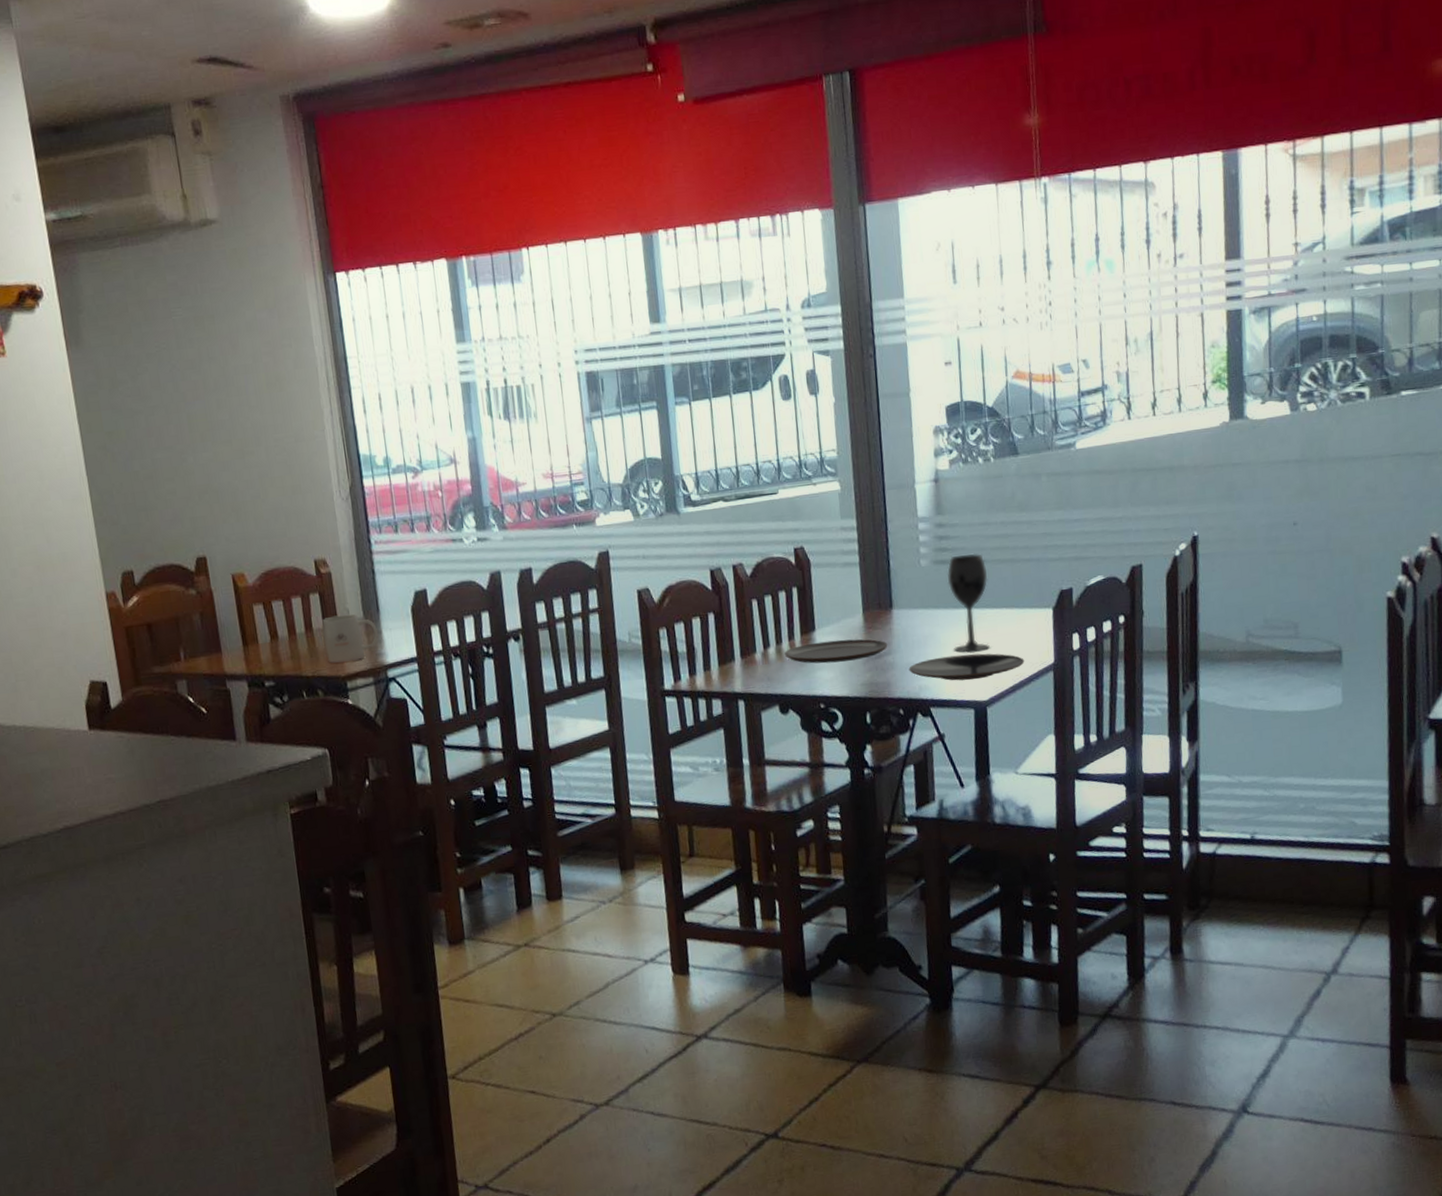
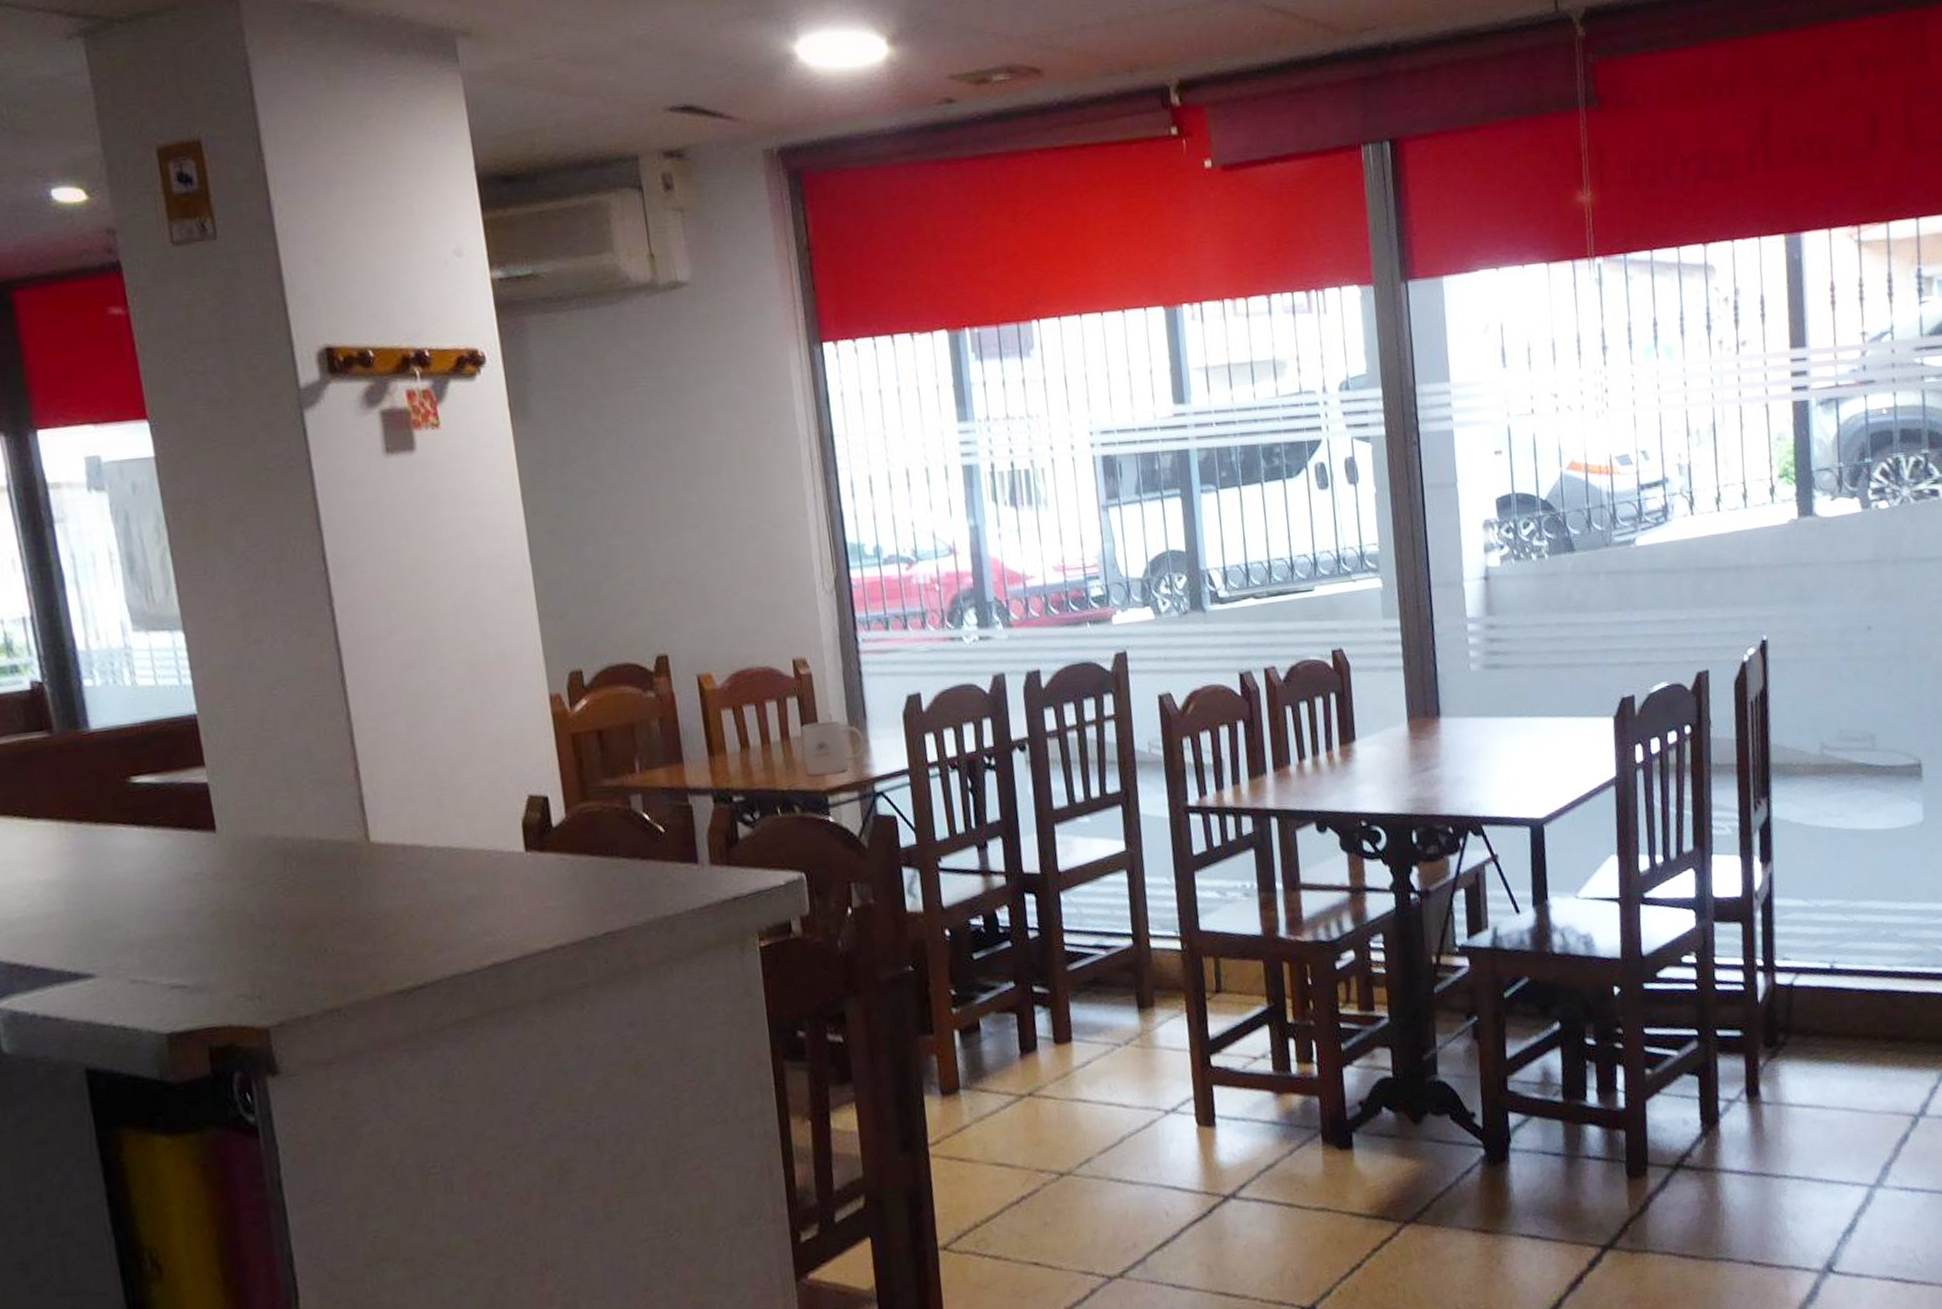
plate: present [784,639,888,664] -> none [1321,750,1435,777]
plate: present [909,653,1025,681] -> none [1458,766,1584,796]
wine glass: present [946,553,990,653] -> none [1498,657,1546,766]

